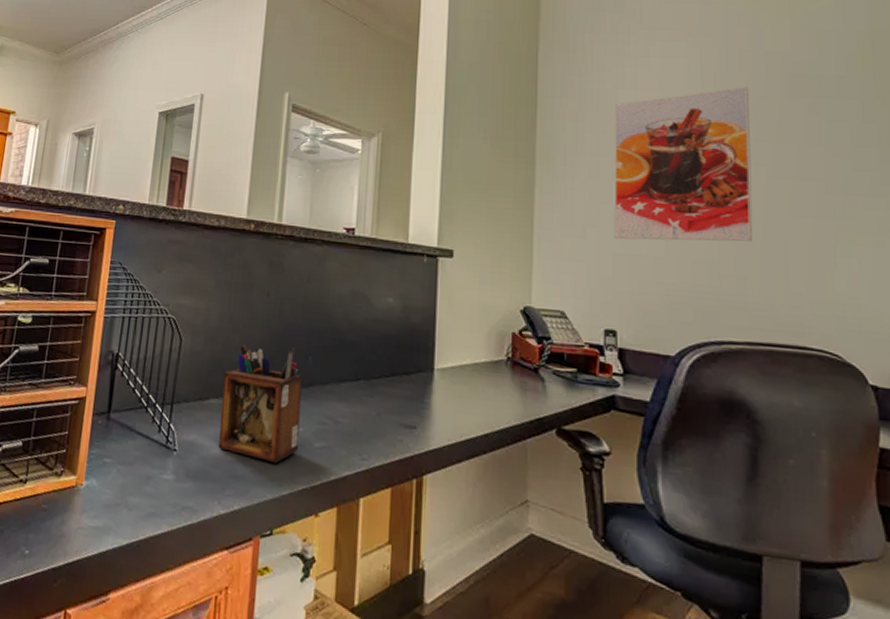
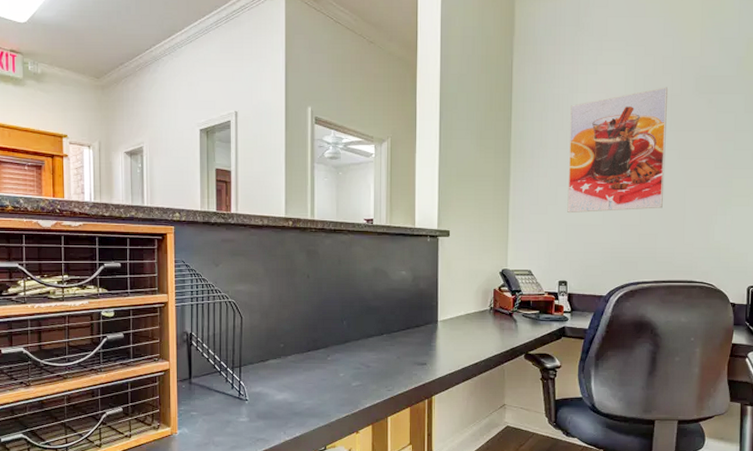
desk organizer: present [218,342,303,463] -> none [279,314,340,400]

